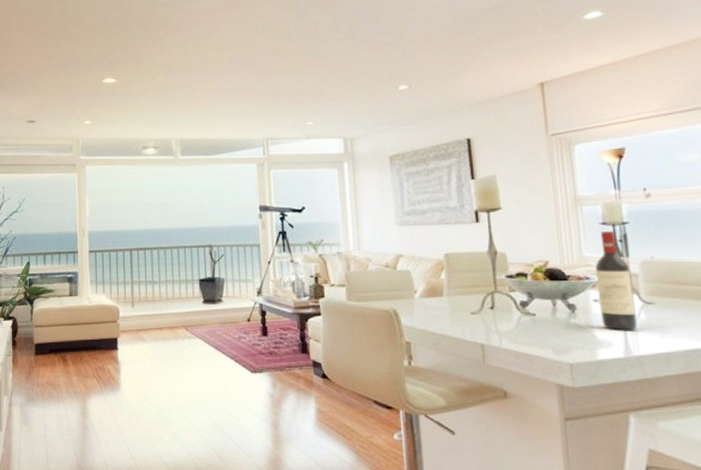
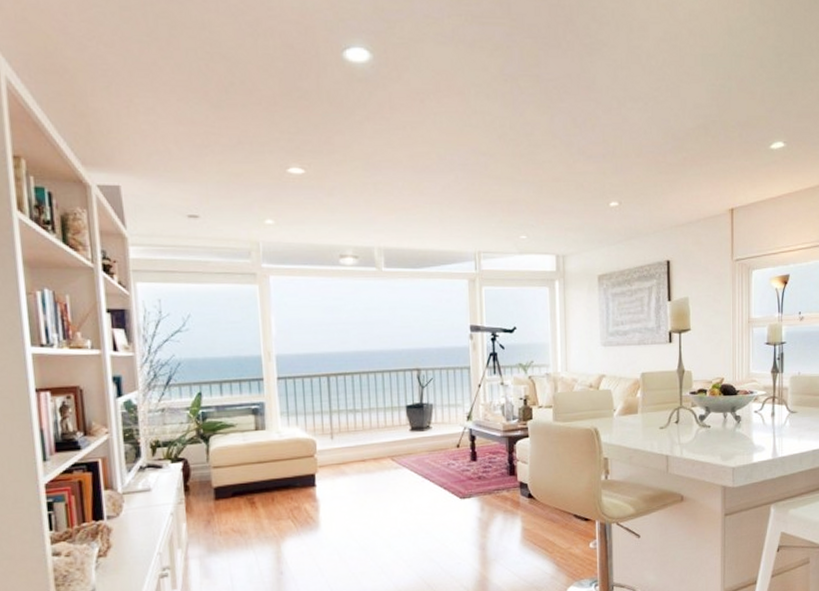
wine bottle: present [594,231,638,330] -> none [758,350,783,437]

